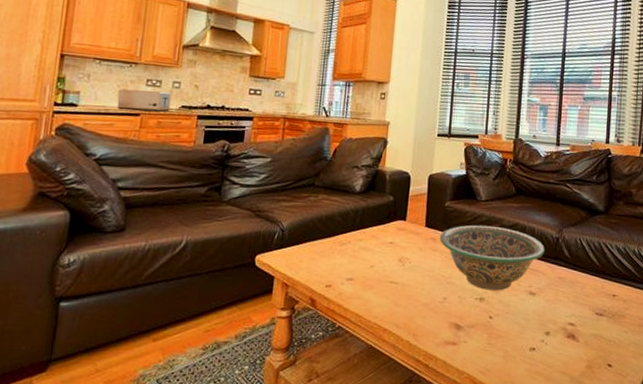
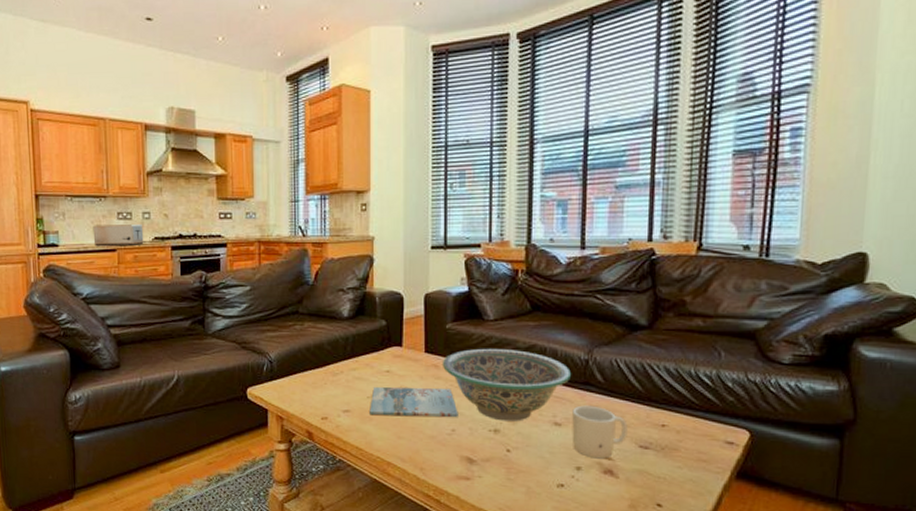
magazine: none [371,257,450,286] -> present [370,387,458,417]
mug: none [543,277,587,325] -> present [572,405,628,459]

